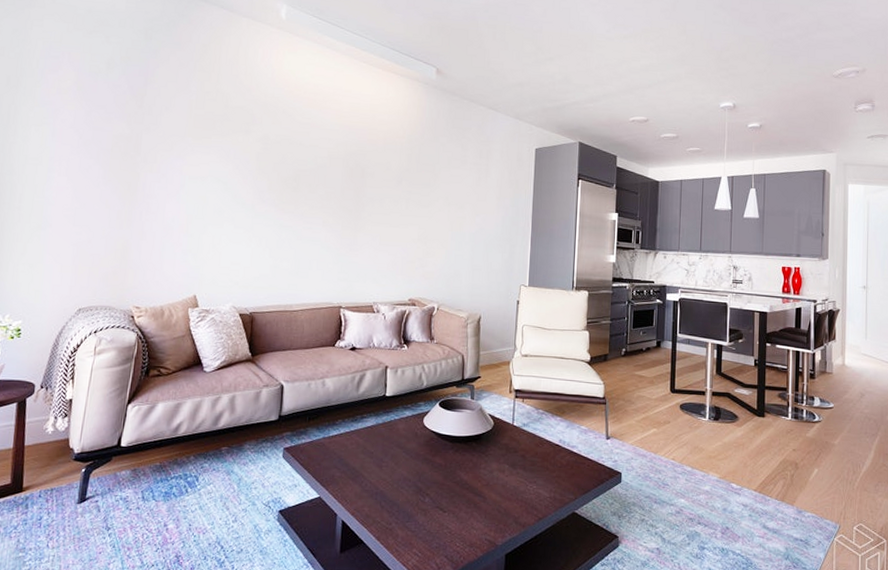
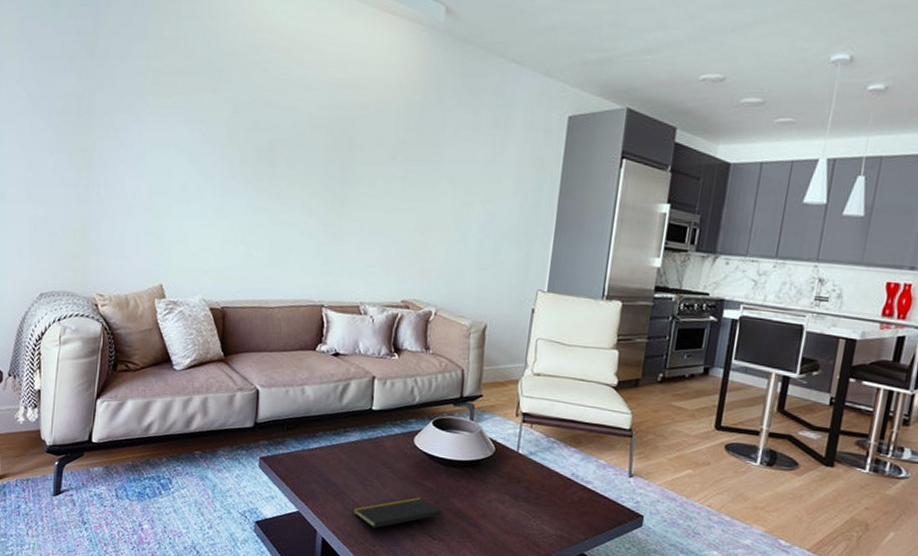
notepad: none [370,473,452,507] -> present [353,497,444,529]

